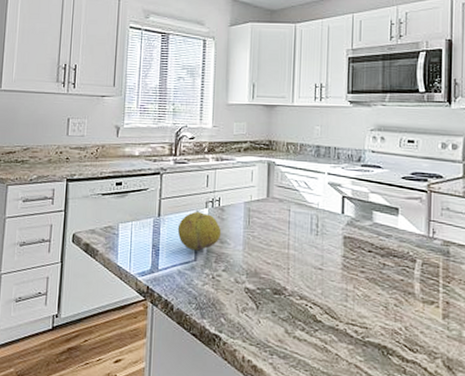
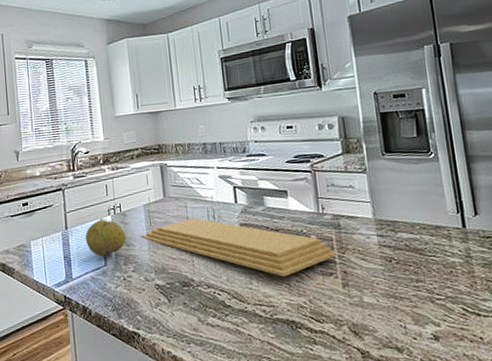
cutting board: none [237,223,441,299] -> present [141,218,337,277]

